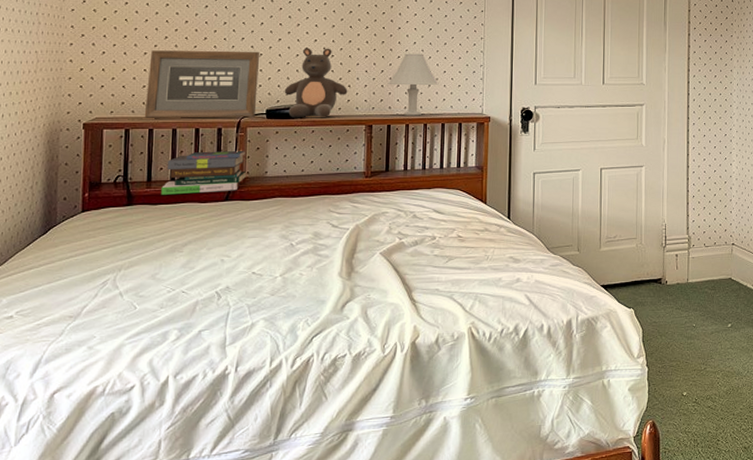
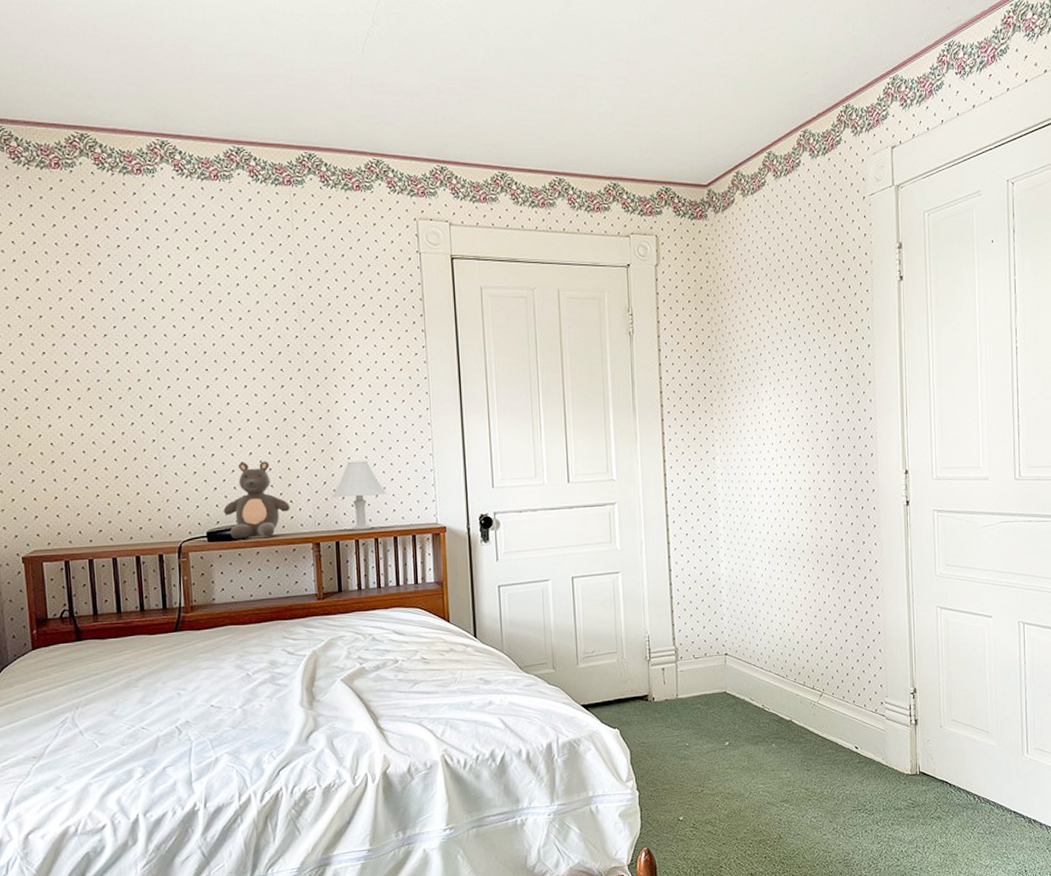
picture frame: present [144,50,260,119] -> none [81,469,196,548]
books: present [161,150,246,195] -> none [108,577,193,628]

